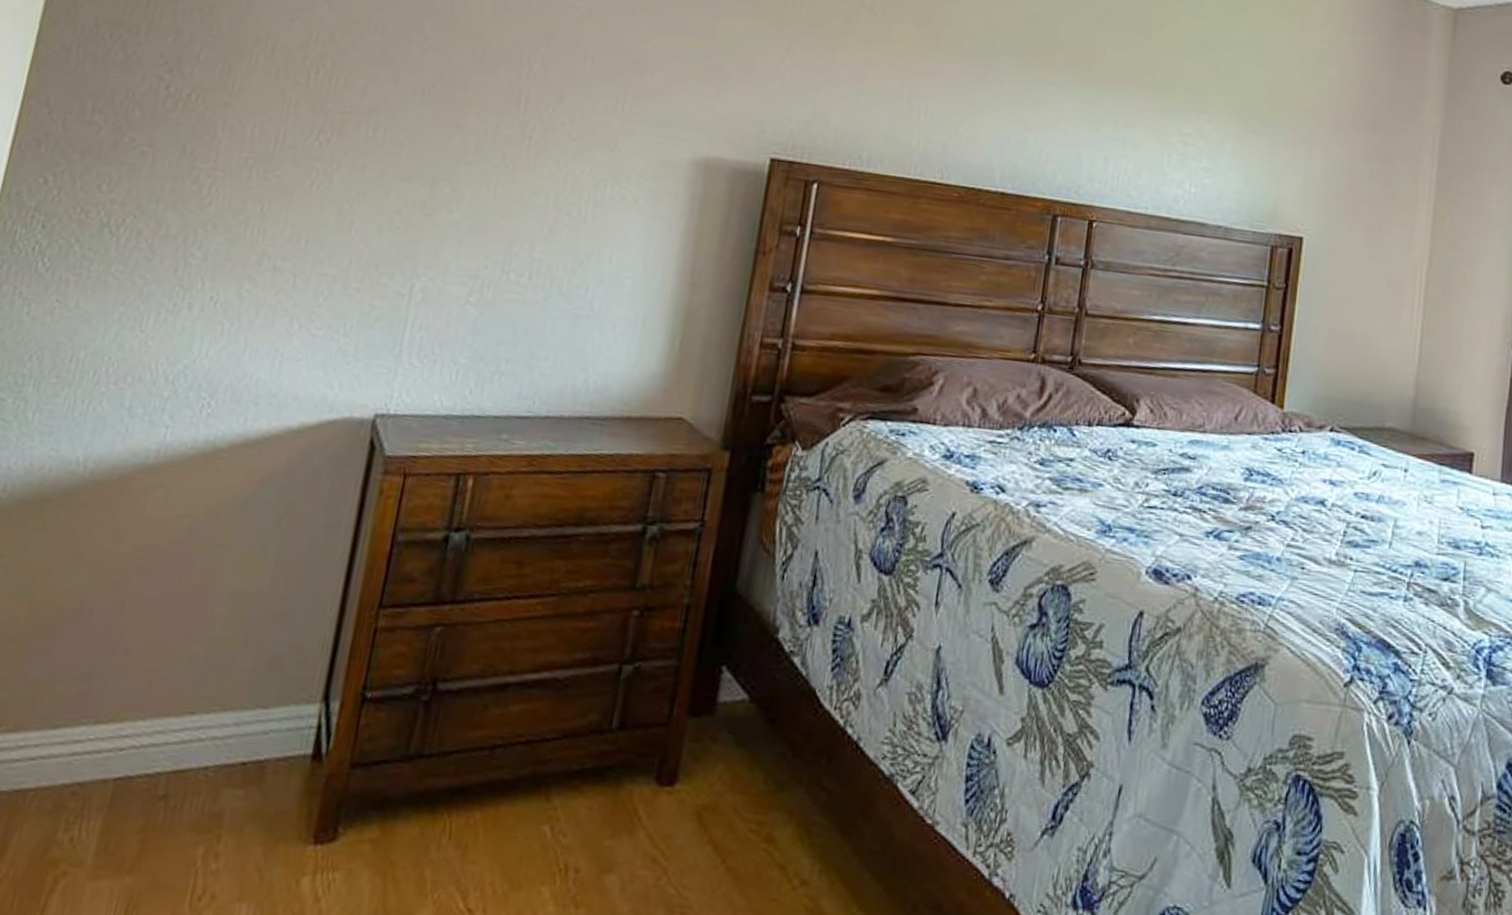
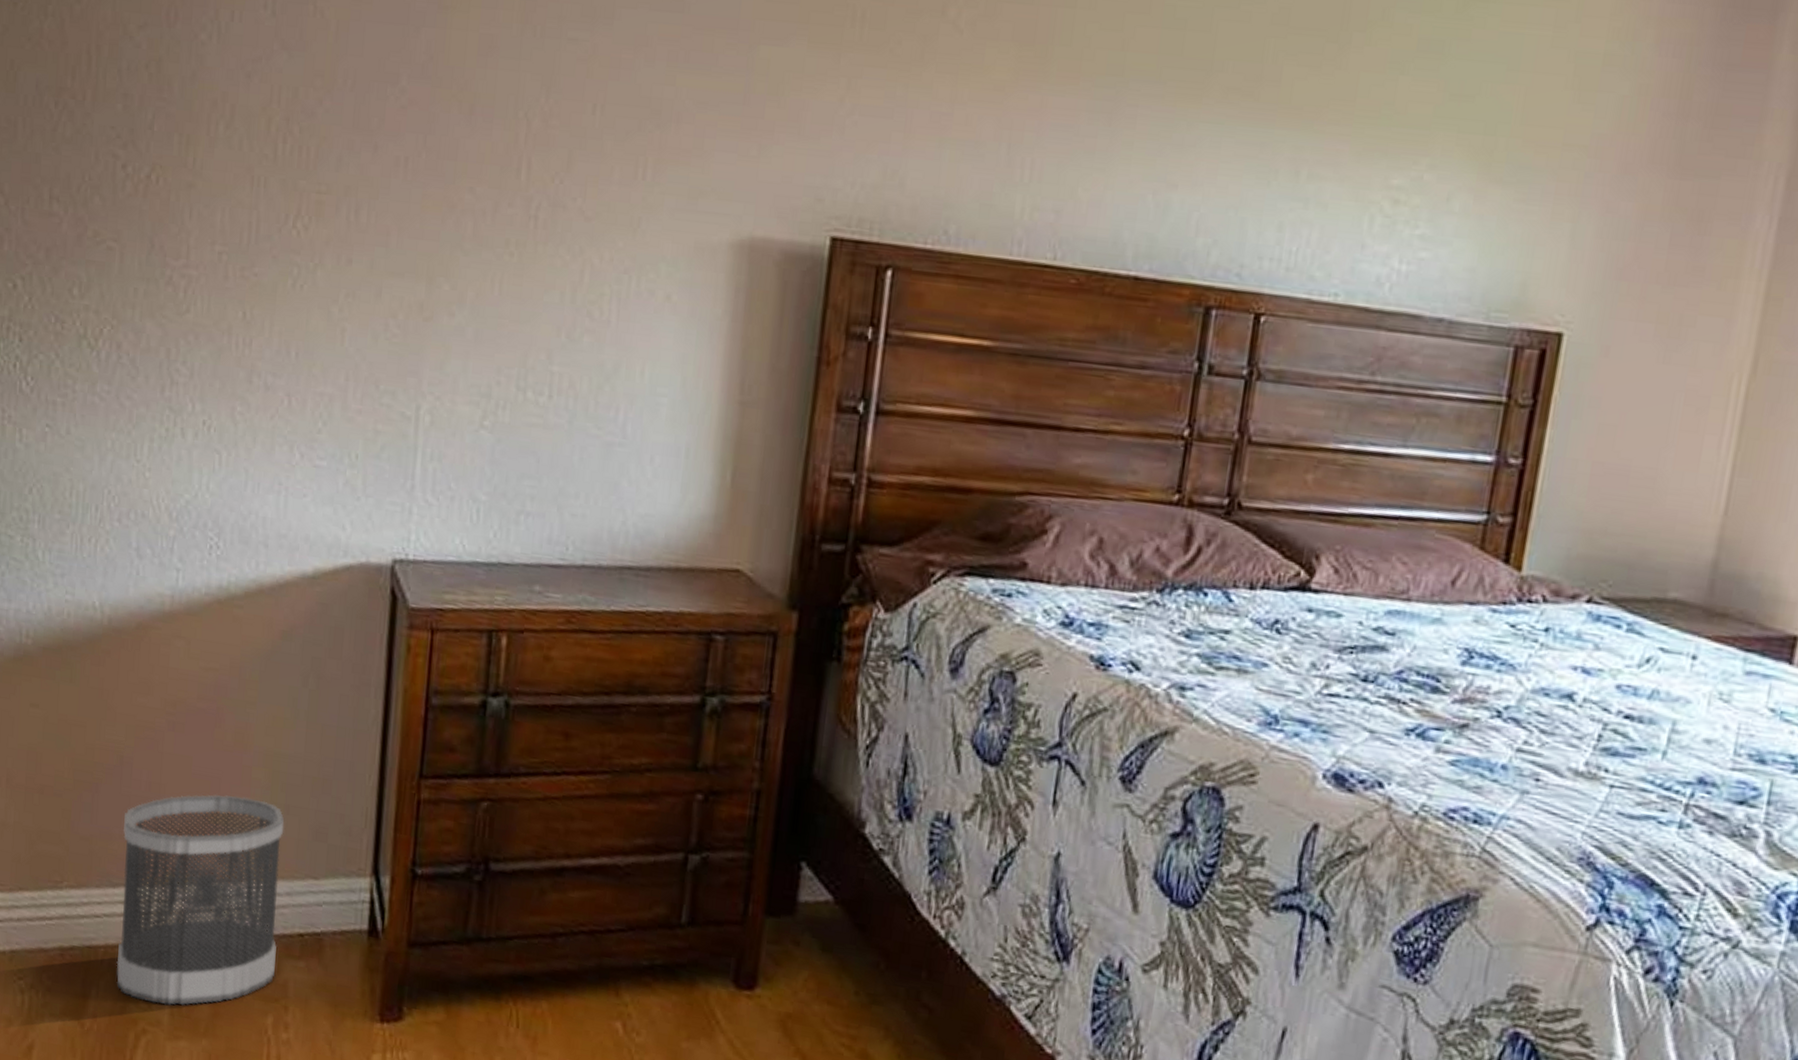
wastebasket: none [42,632,241,845] -> present [116,794,285,1006]

